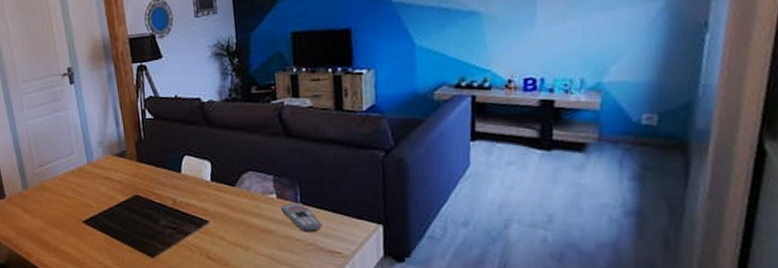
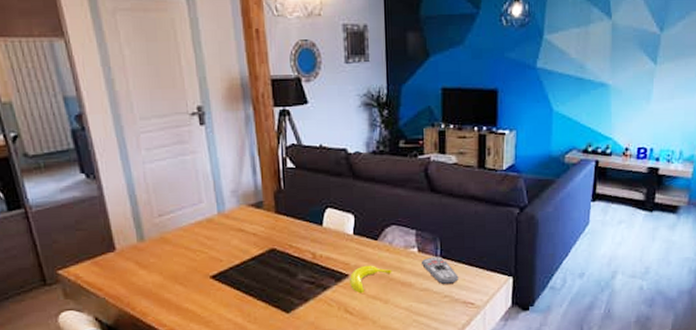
banana: none [209,211,252,240] -> present [350,265,392,294]

